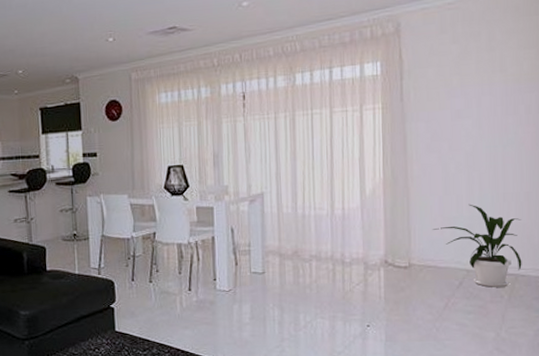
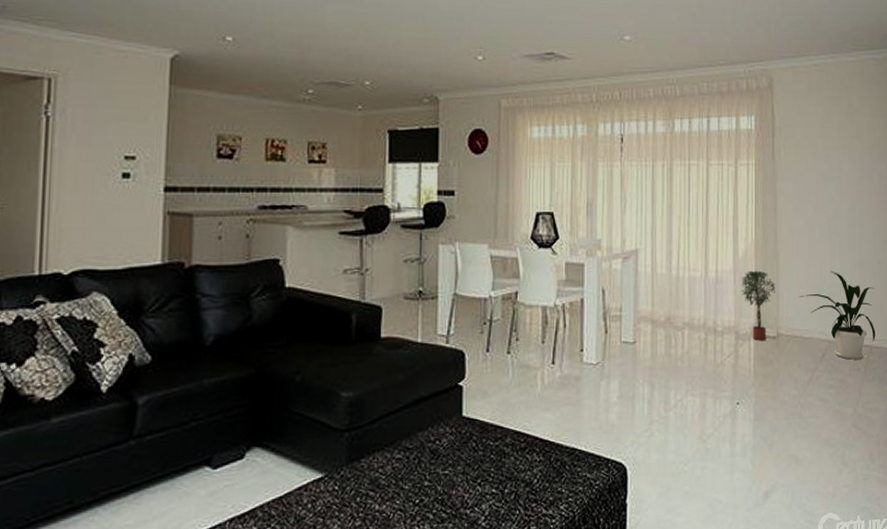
potted tree: none [369,206,407,271] -> present [741,270,776,341]

